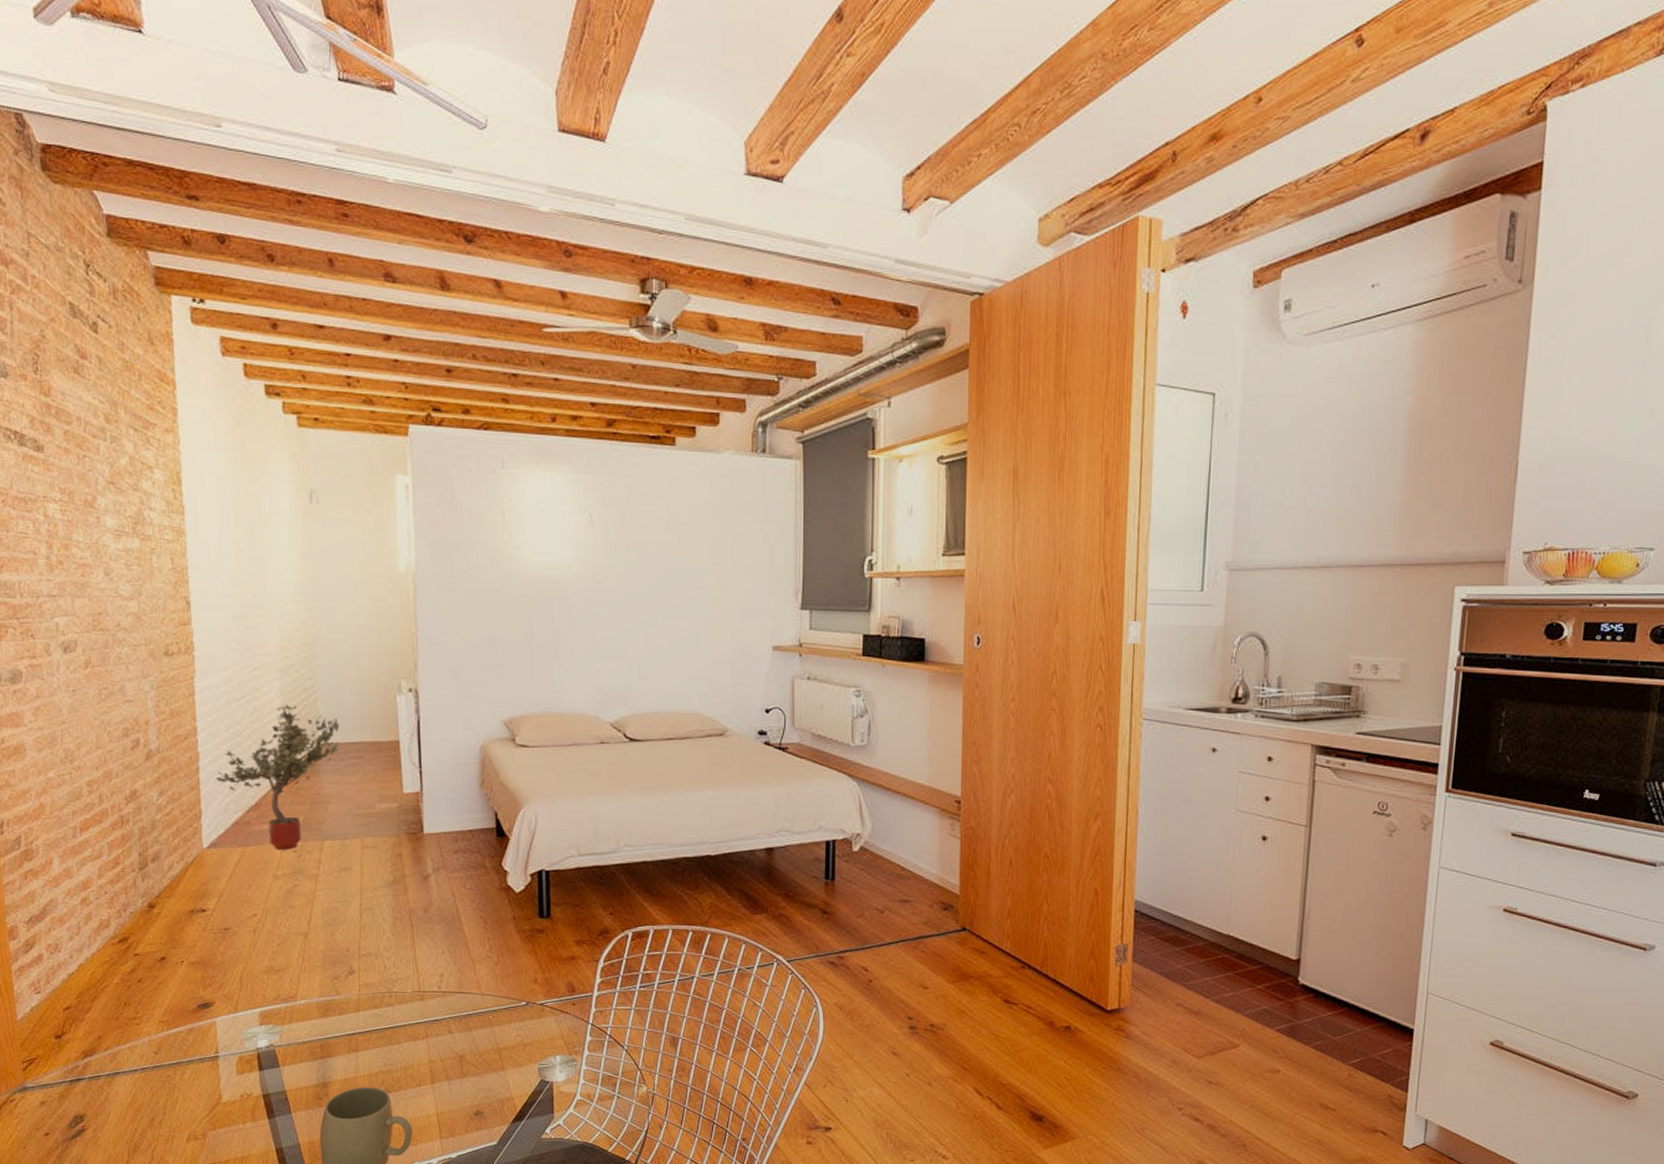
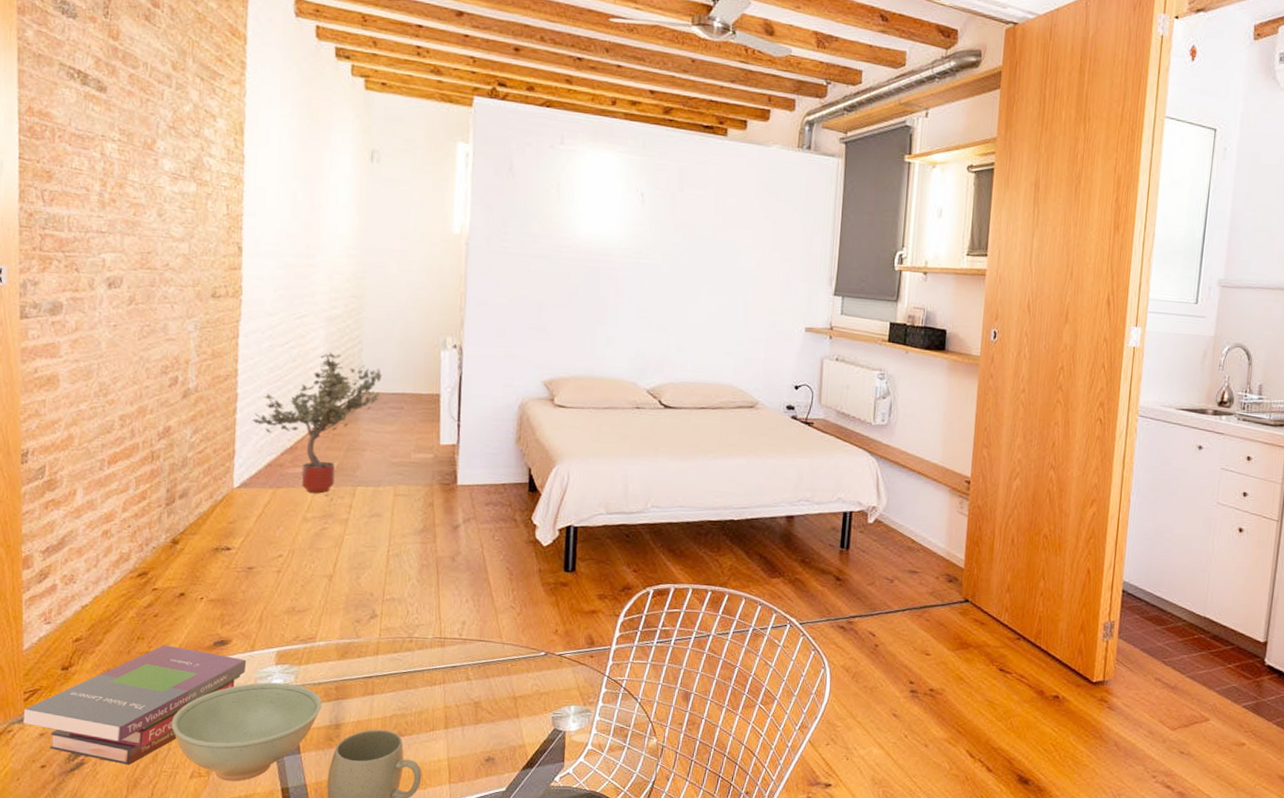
books: none [23,1009,232,1131] -> present [23,645,247,766]
bowl: none [164,1043,309,1143] -> present [171,682,323,782]

